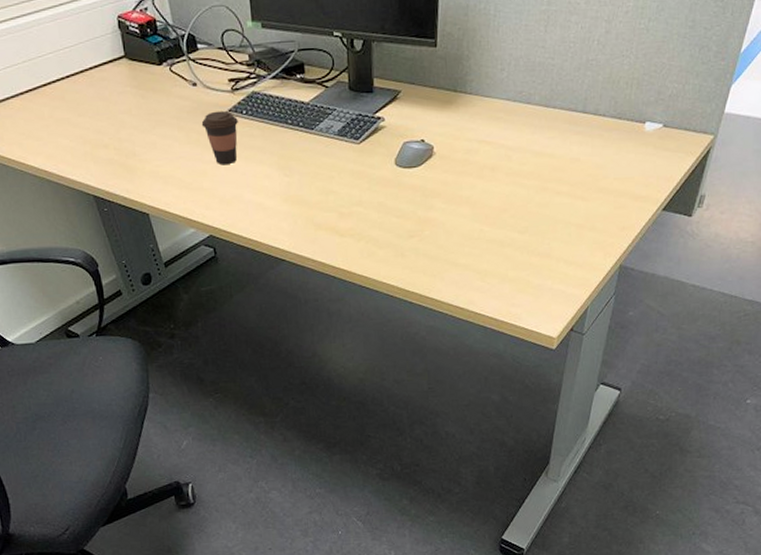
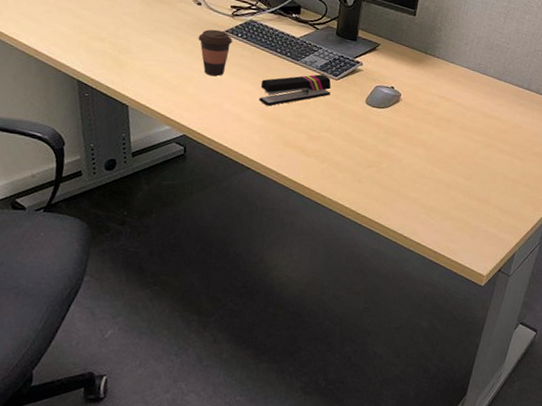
stapler: none [277,139,355,188] -> present [259,74,331,106]

